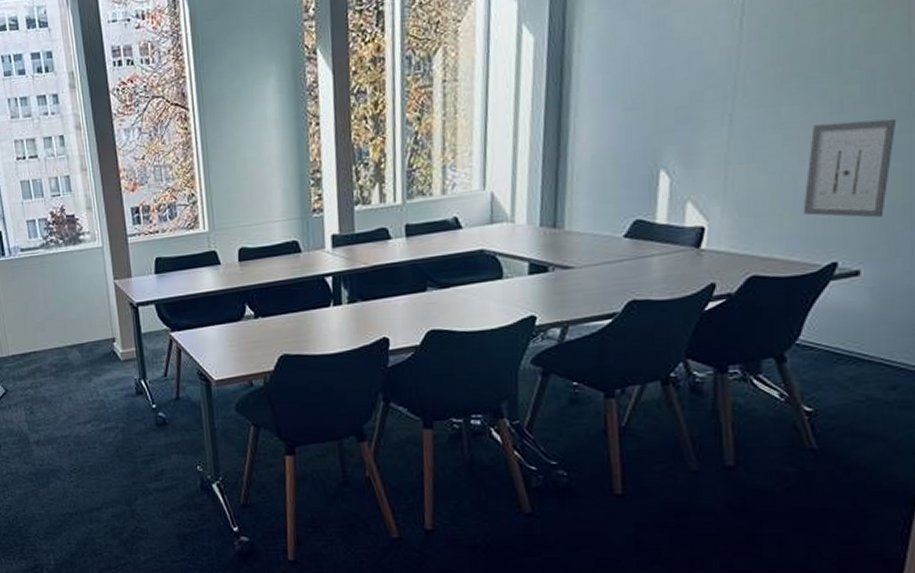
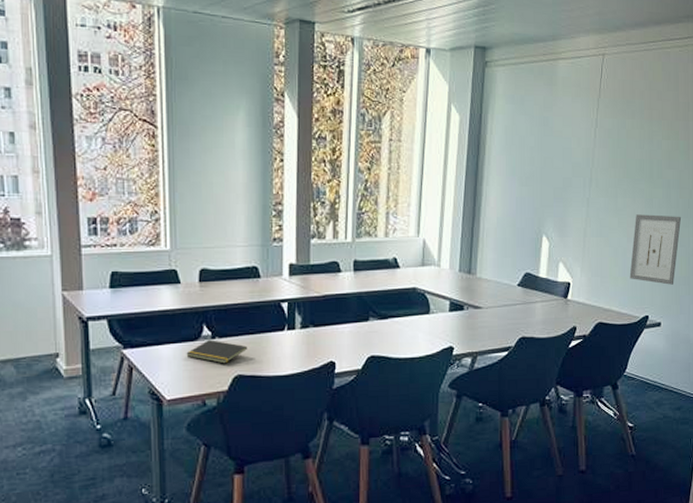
notepad: none [230,319,291,344] -> present [186,340,247,364]

